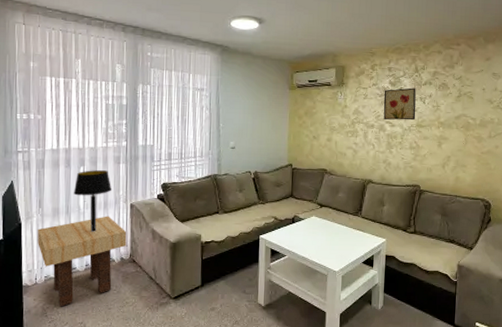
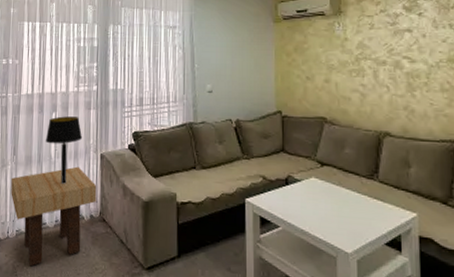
wall art: present [383,88,416,121] -> none [396,12,445,54]

